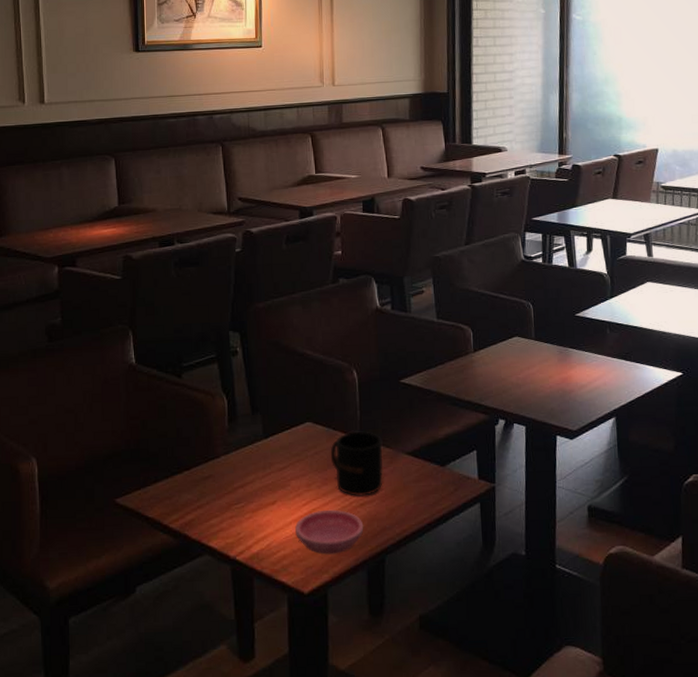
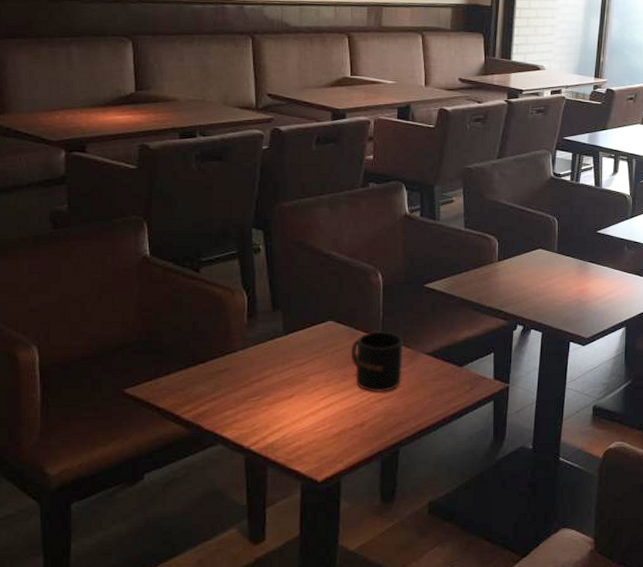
saucer: present [295,509,364,555] -> none [312,404,380,446]

